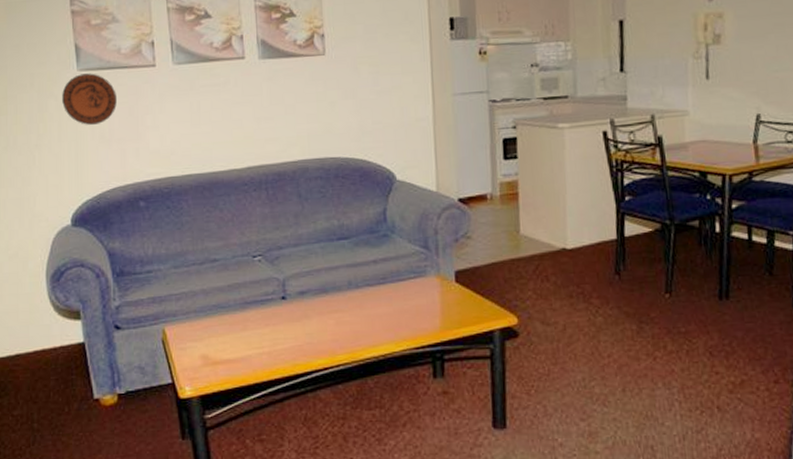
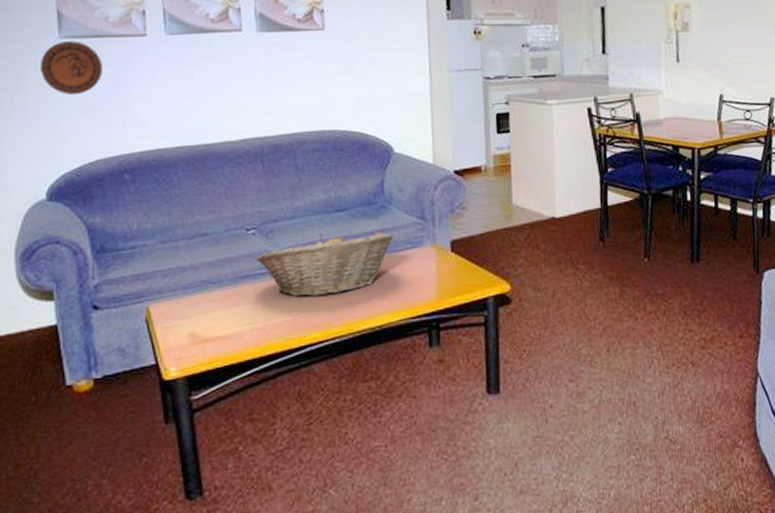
fruit basket: none [262,260,396,324] -> present [256,232,393,297]

